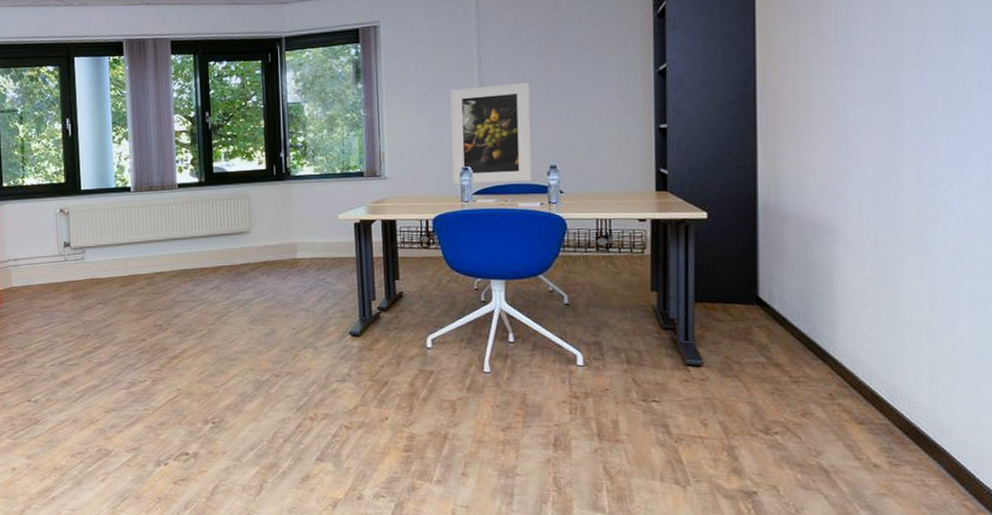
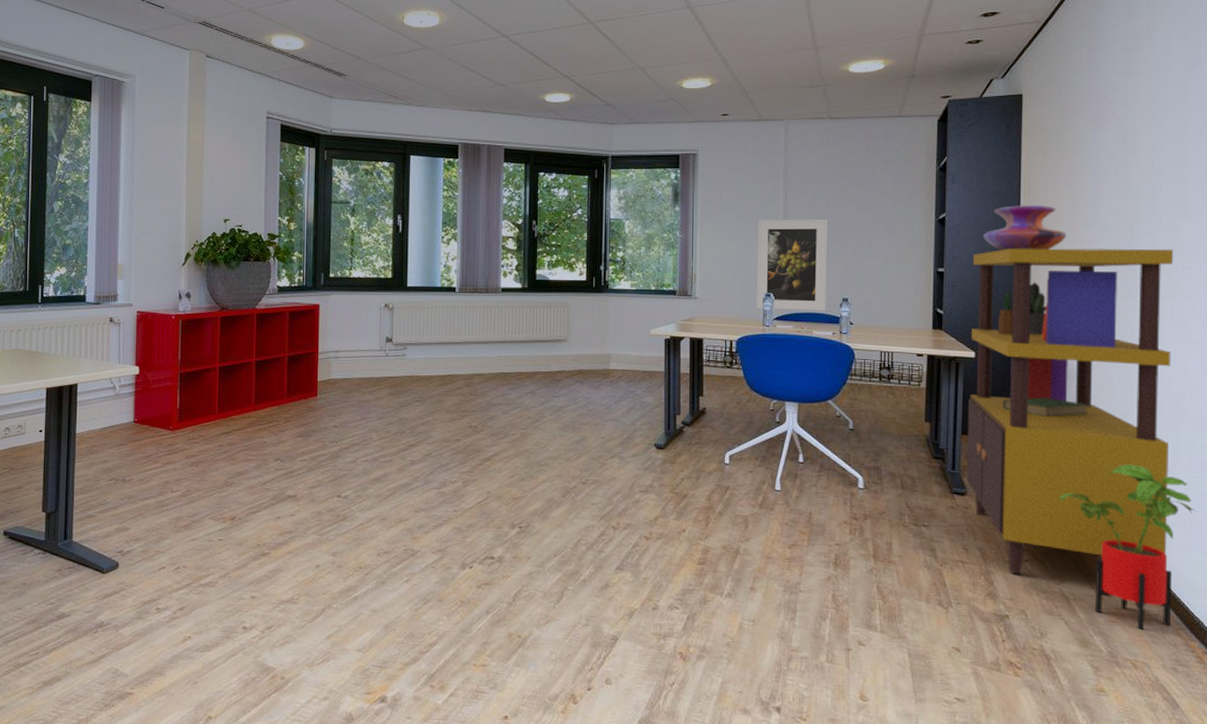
bookcase: none [700,79,949,448] -> present [967,248,1174,575]
decorative vase: none [712,44,815,99] -> present [983,205,1067,251]
house plant: none [814,323,985,502] -> present [1060,464,1197,630]

